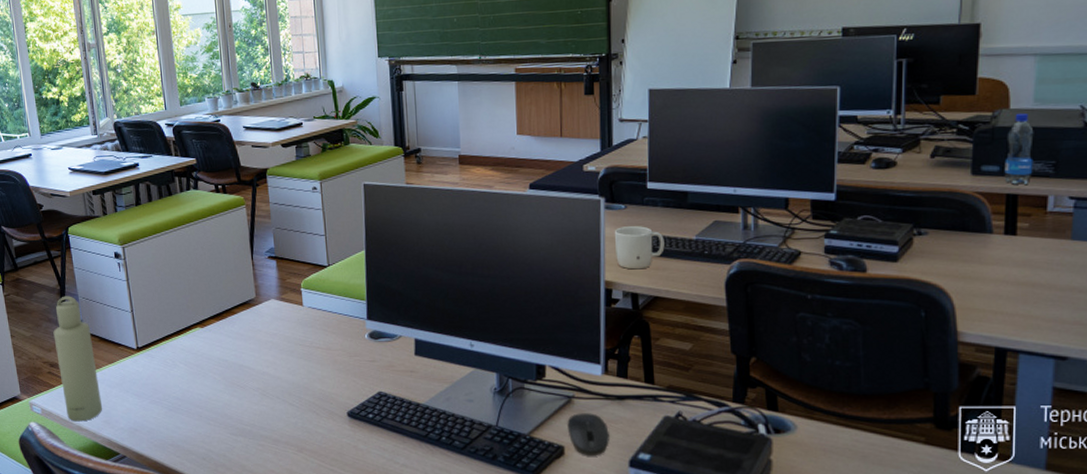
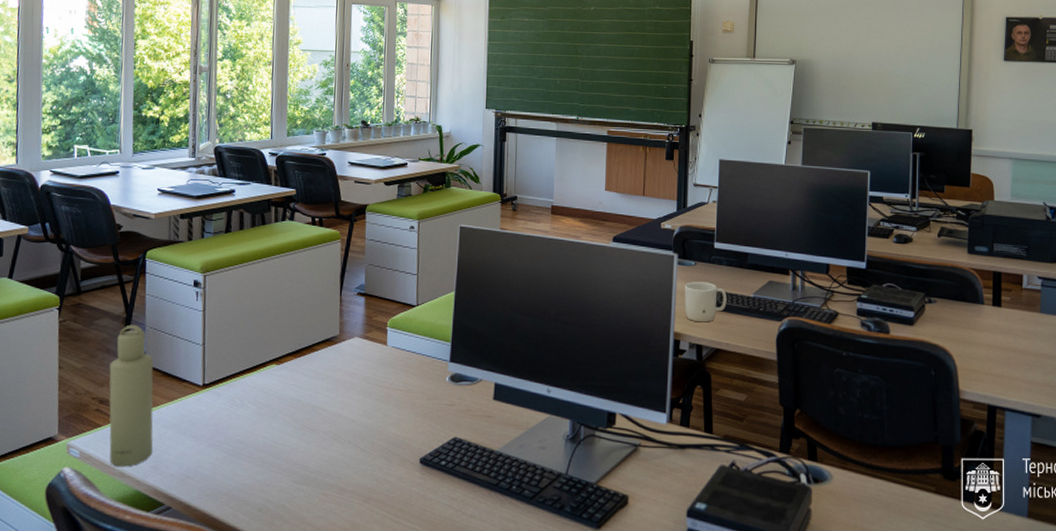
computer mouse: present [567,413,609,456] -> none [632,462,670,506]
bottle: present [1004,112,1034,186] -> none [991,204,1012,265]

